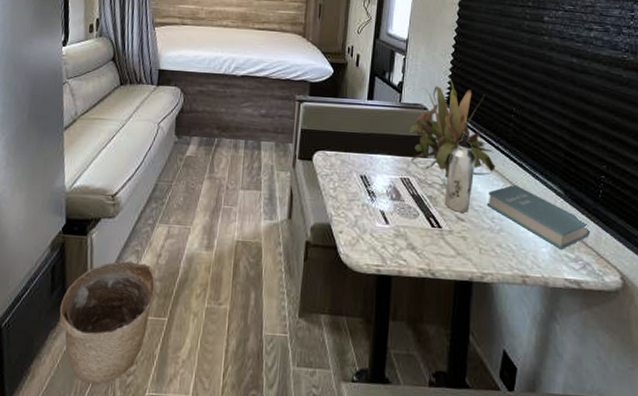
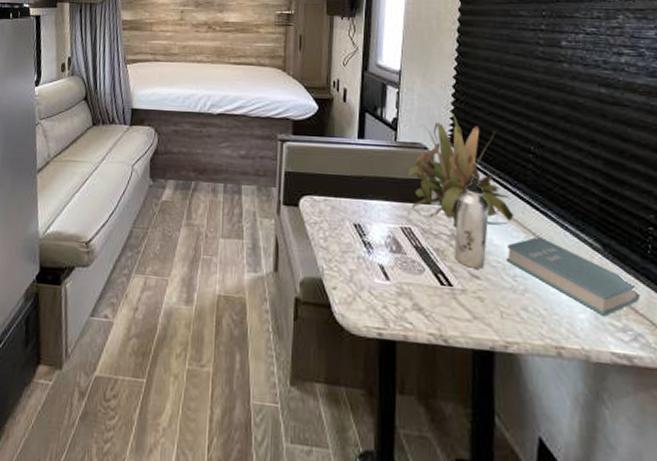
basket: present [59,261,157,385] -> none [33,314,133,450]

